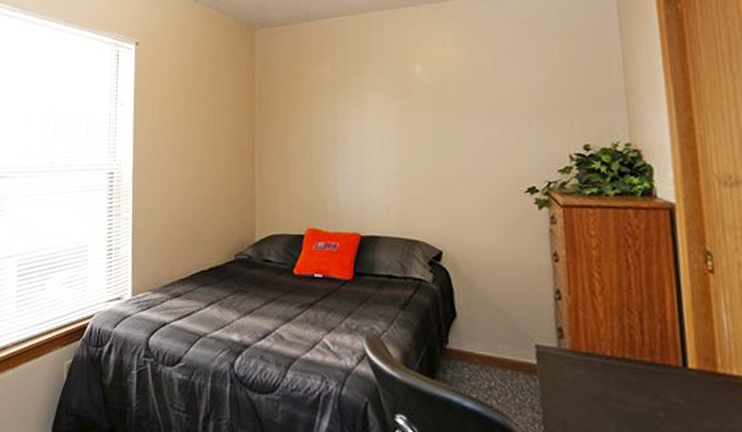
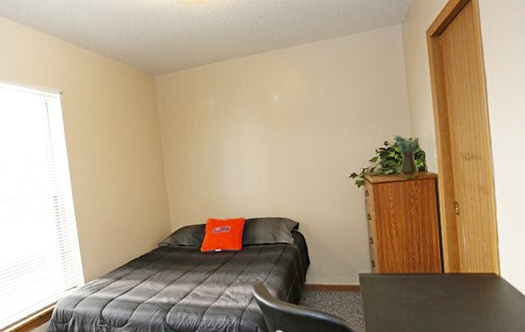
vase: none [600,135,643,207] -> present [394,134,419,180]

